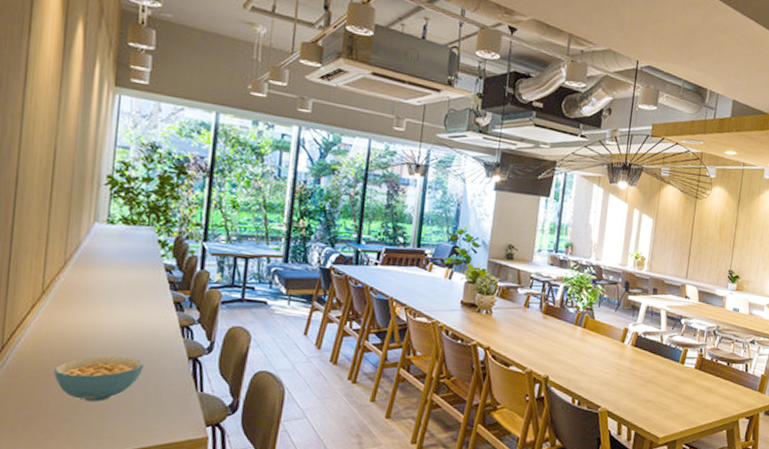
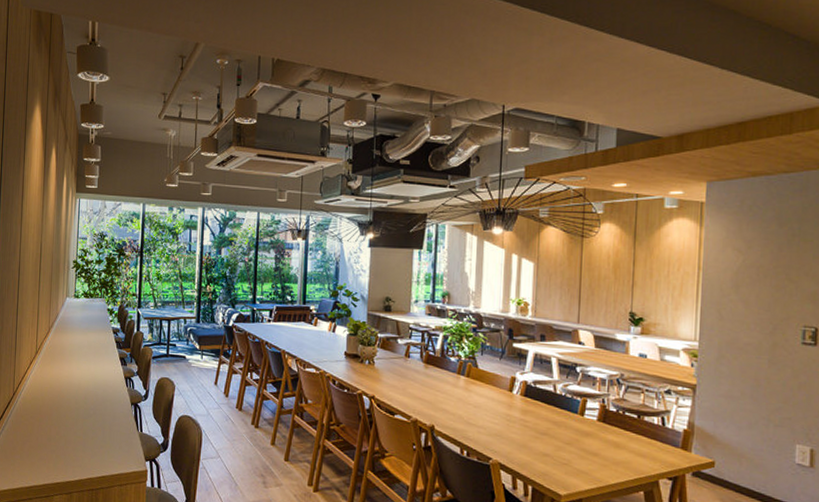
cereal bowl: present [54,356,144,402] -> none [45,401,101,438]

